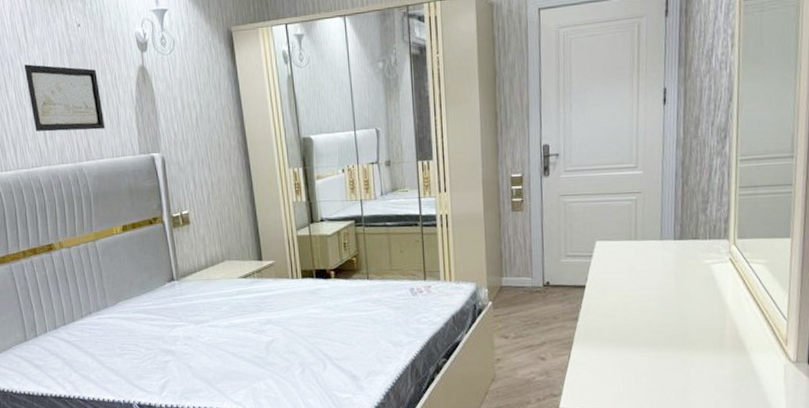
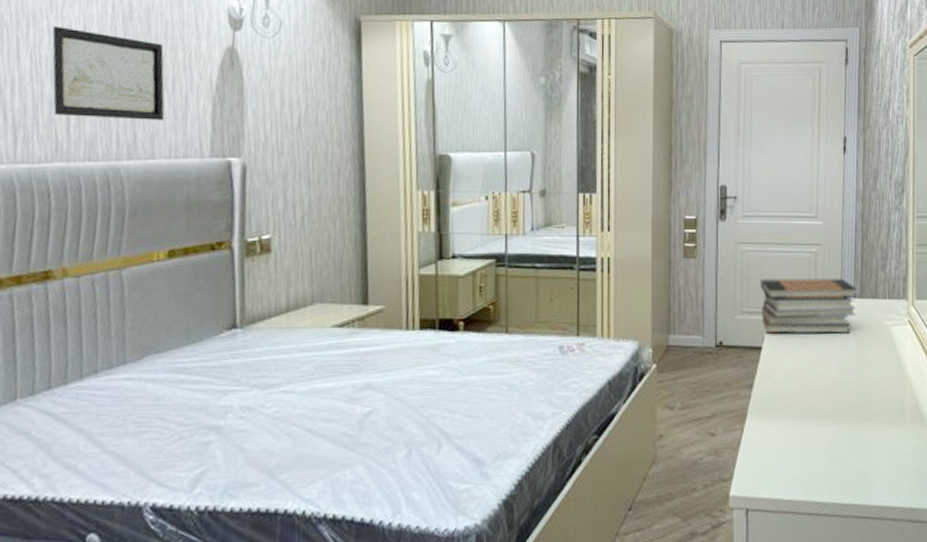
book stack: none [583,222,677,274] -> present [760,278,857,335]

